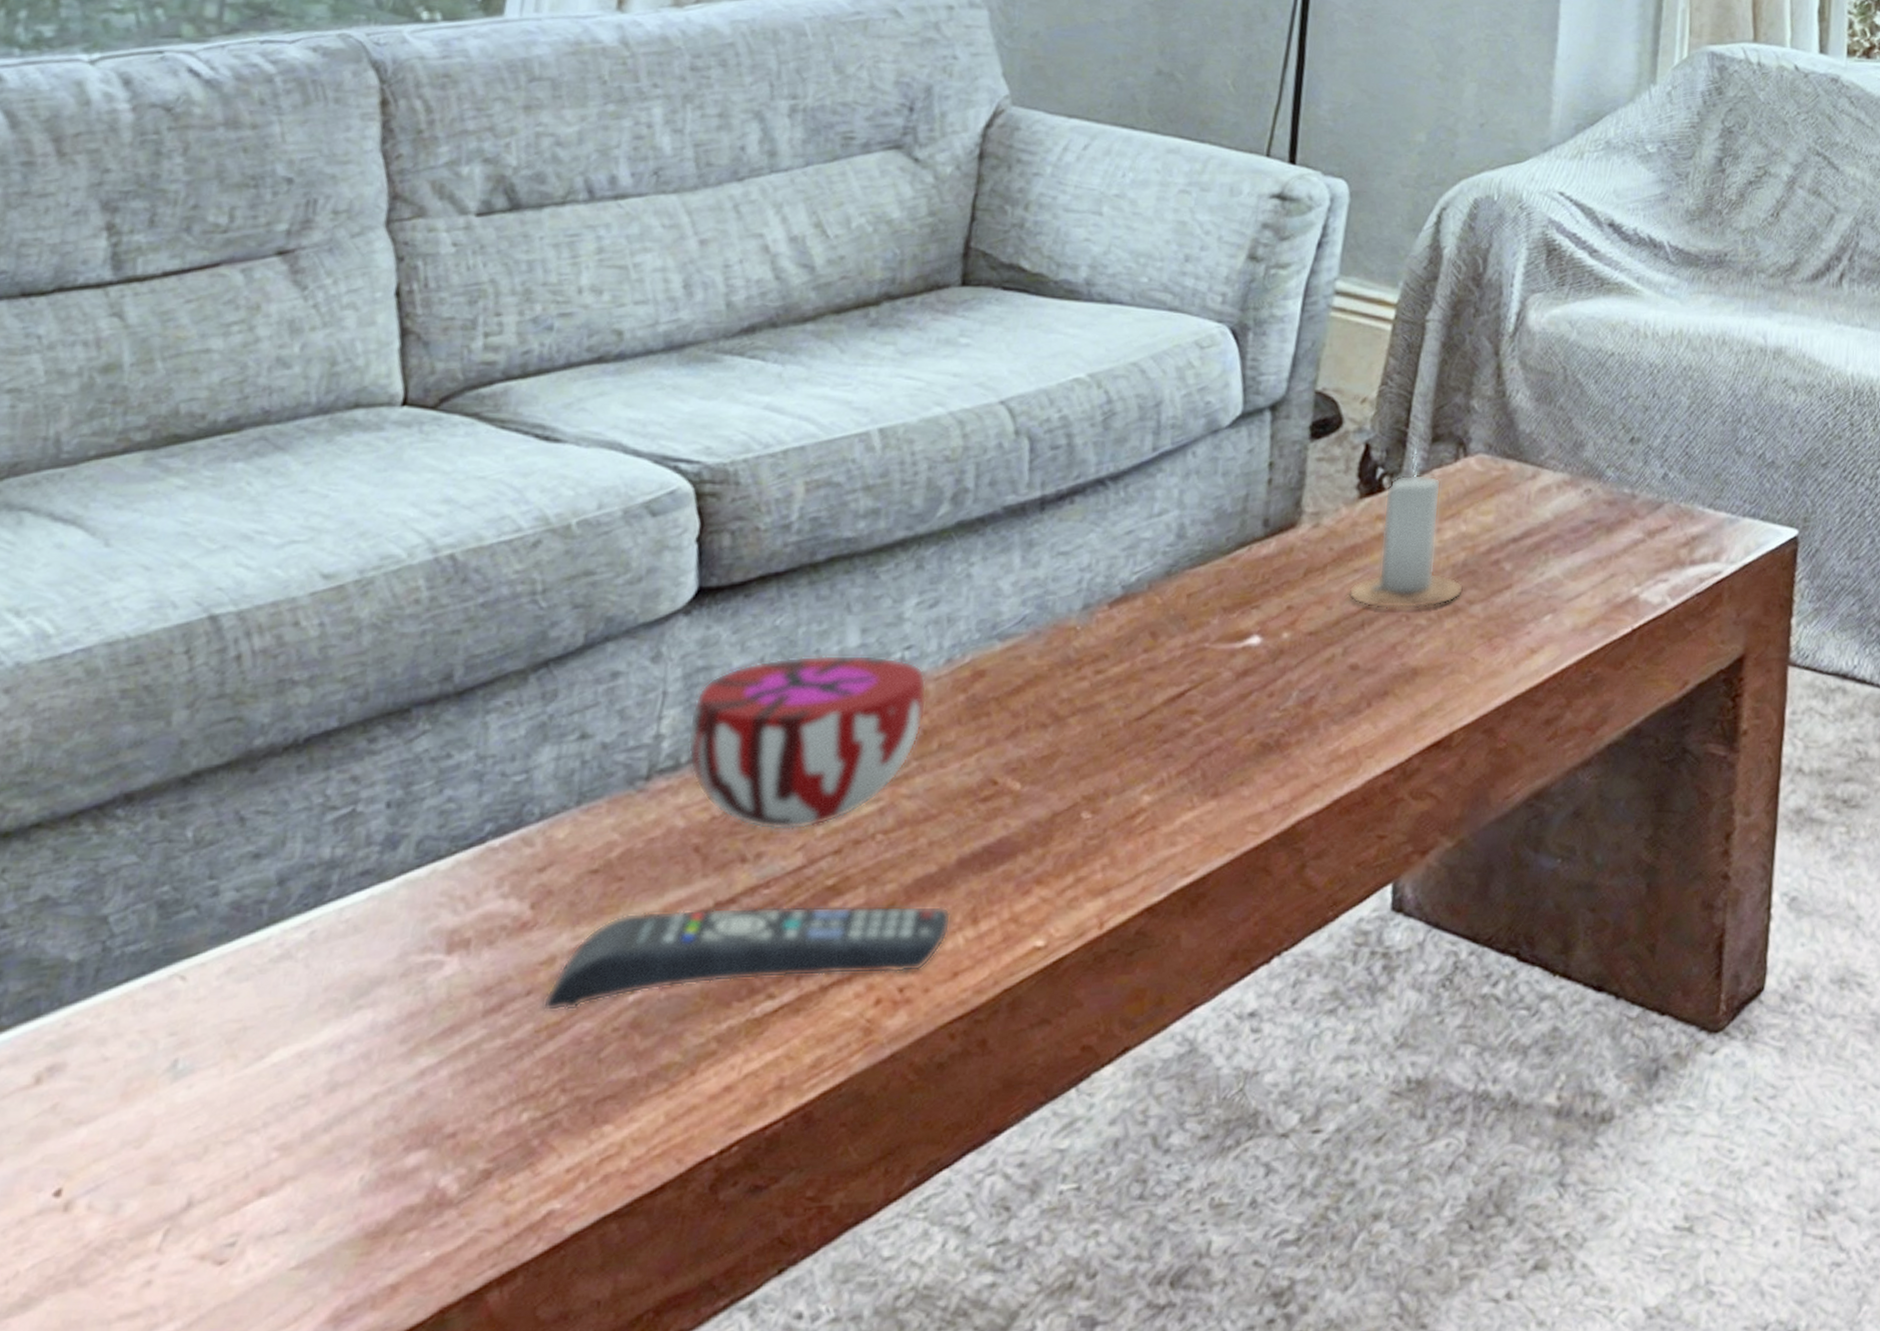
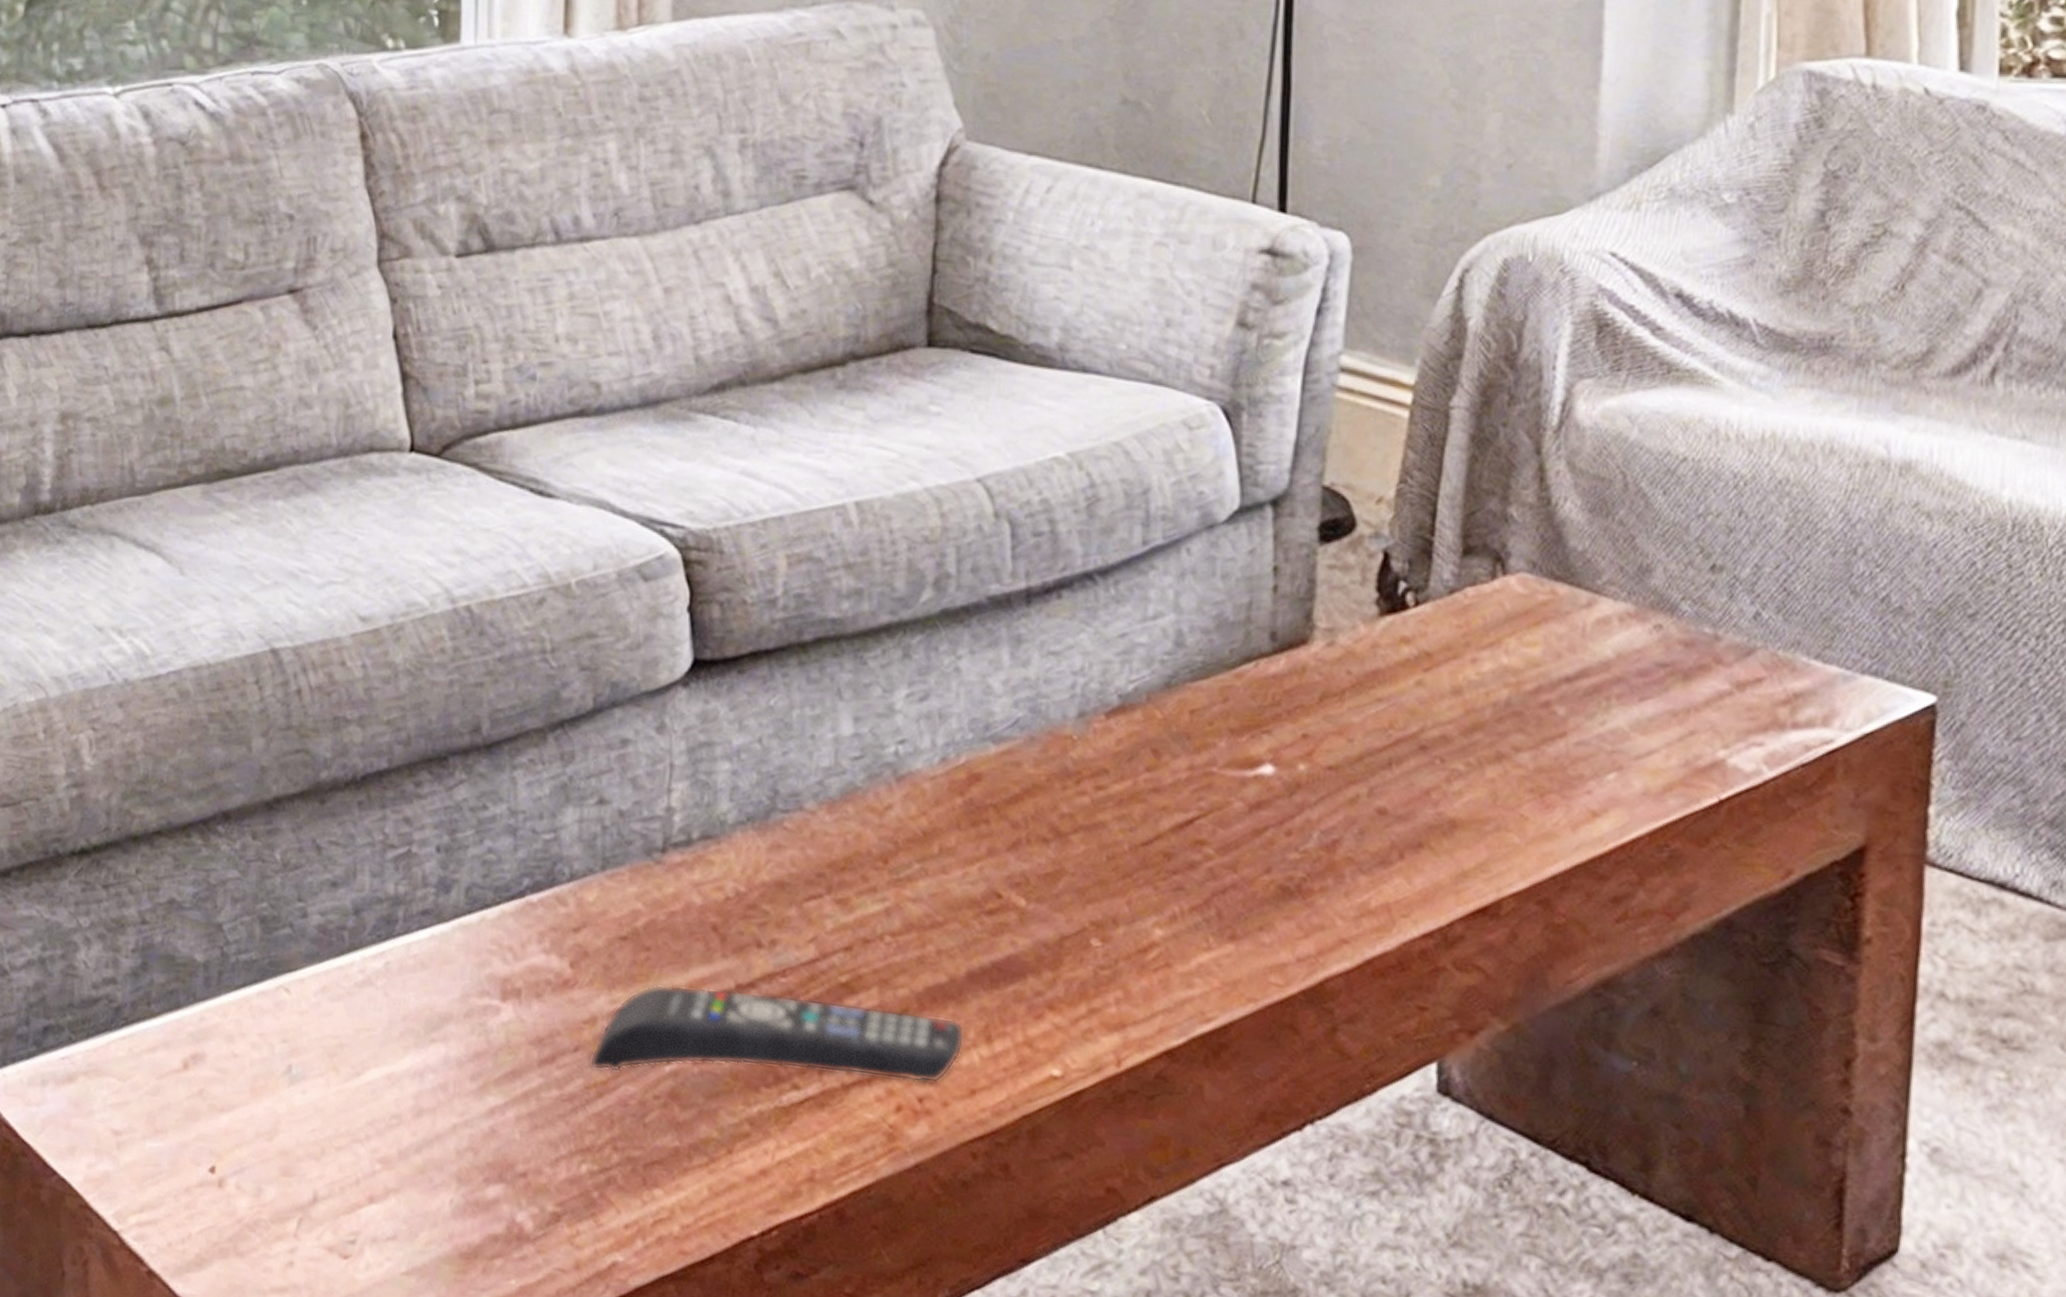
decorative bowl: present [687,654,927,831] -> none [696,740,925,922]
candle: present [1348,442,1464,609] -> none [1371,554,1509,752]

